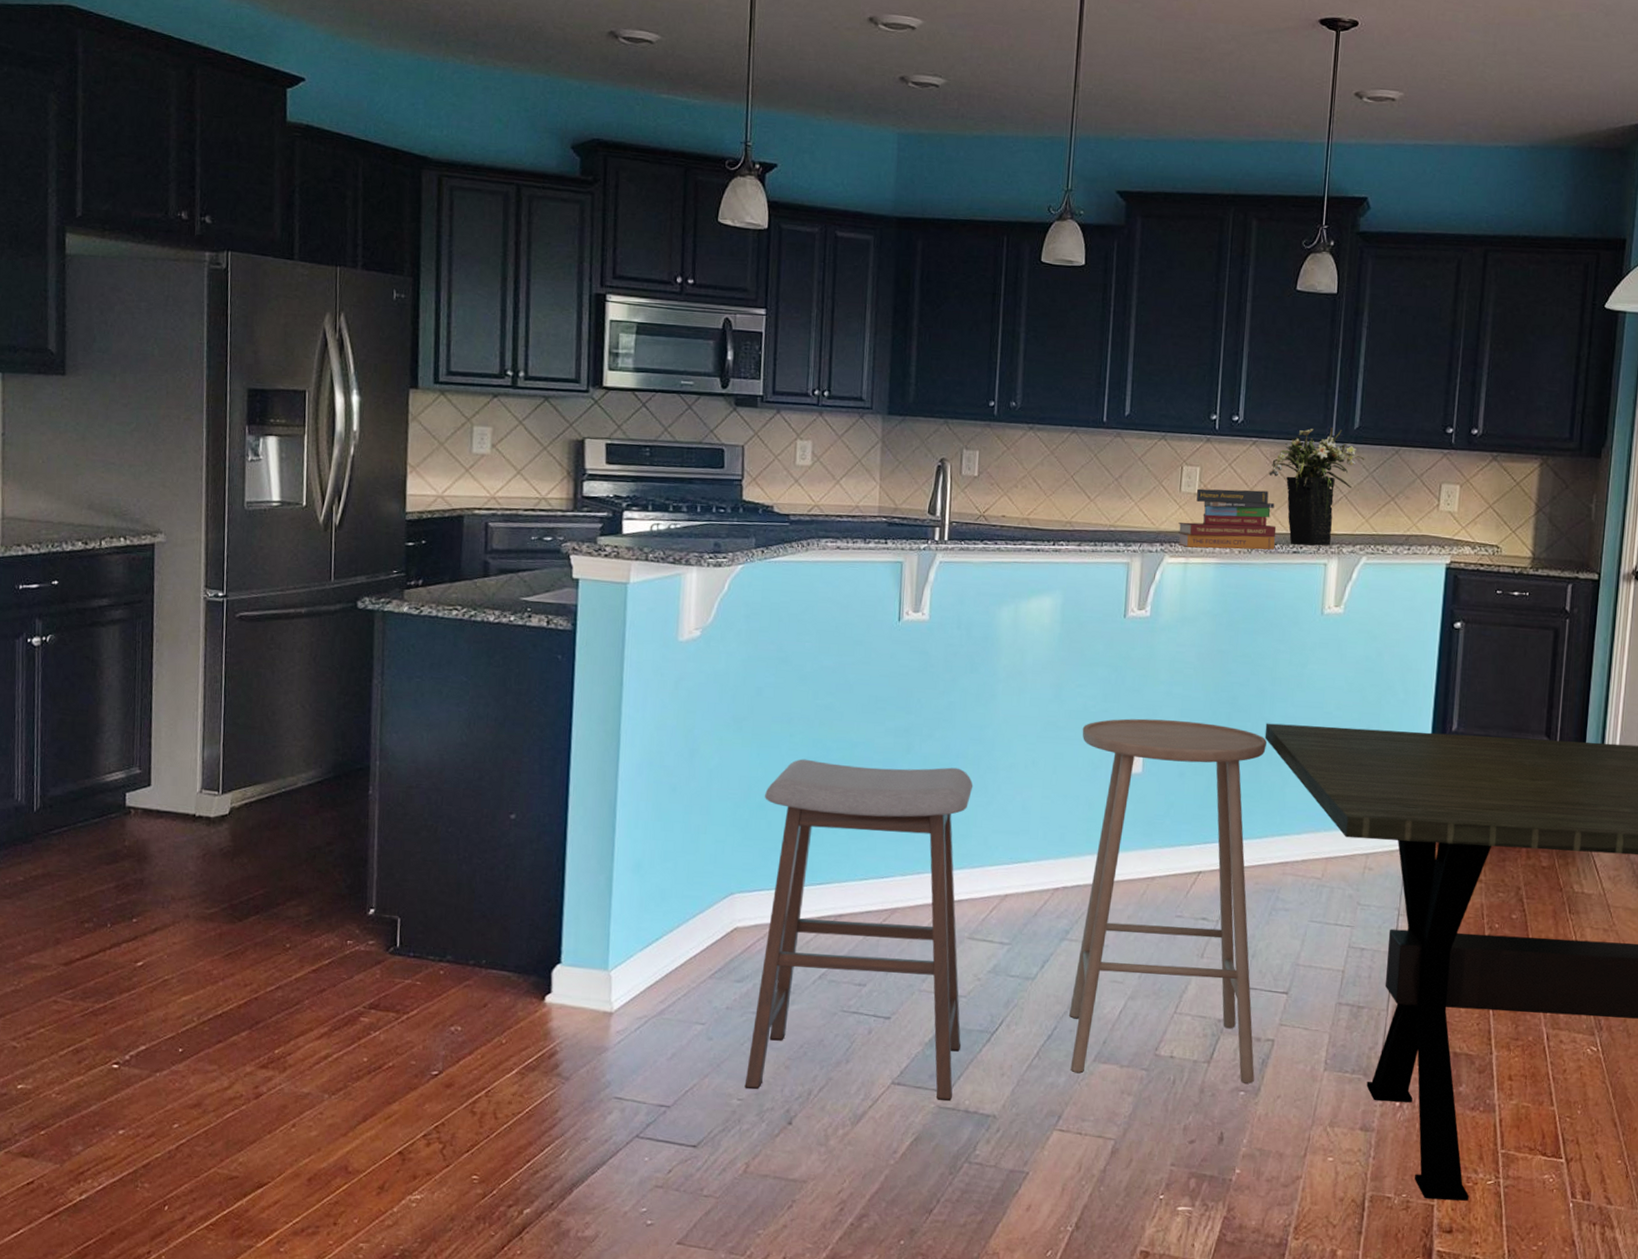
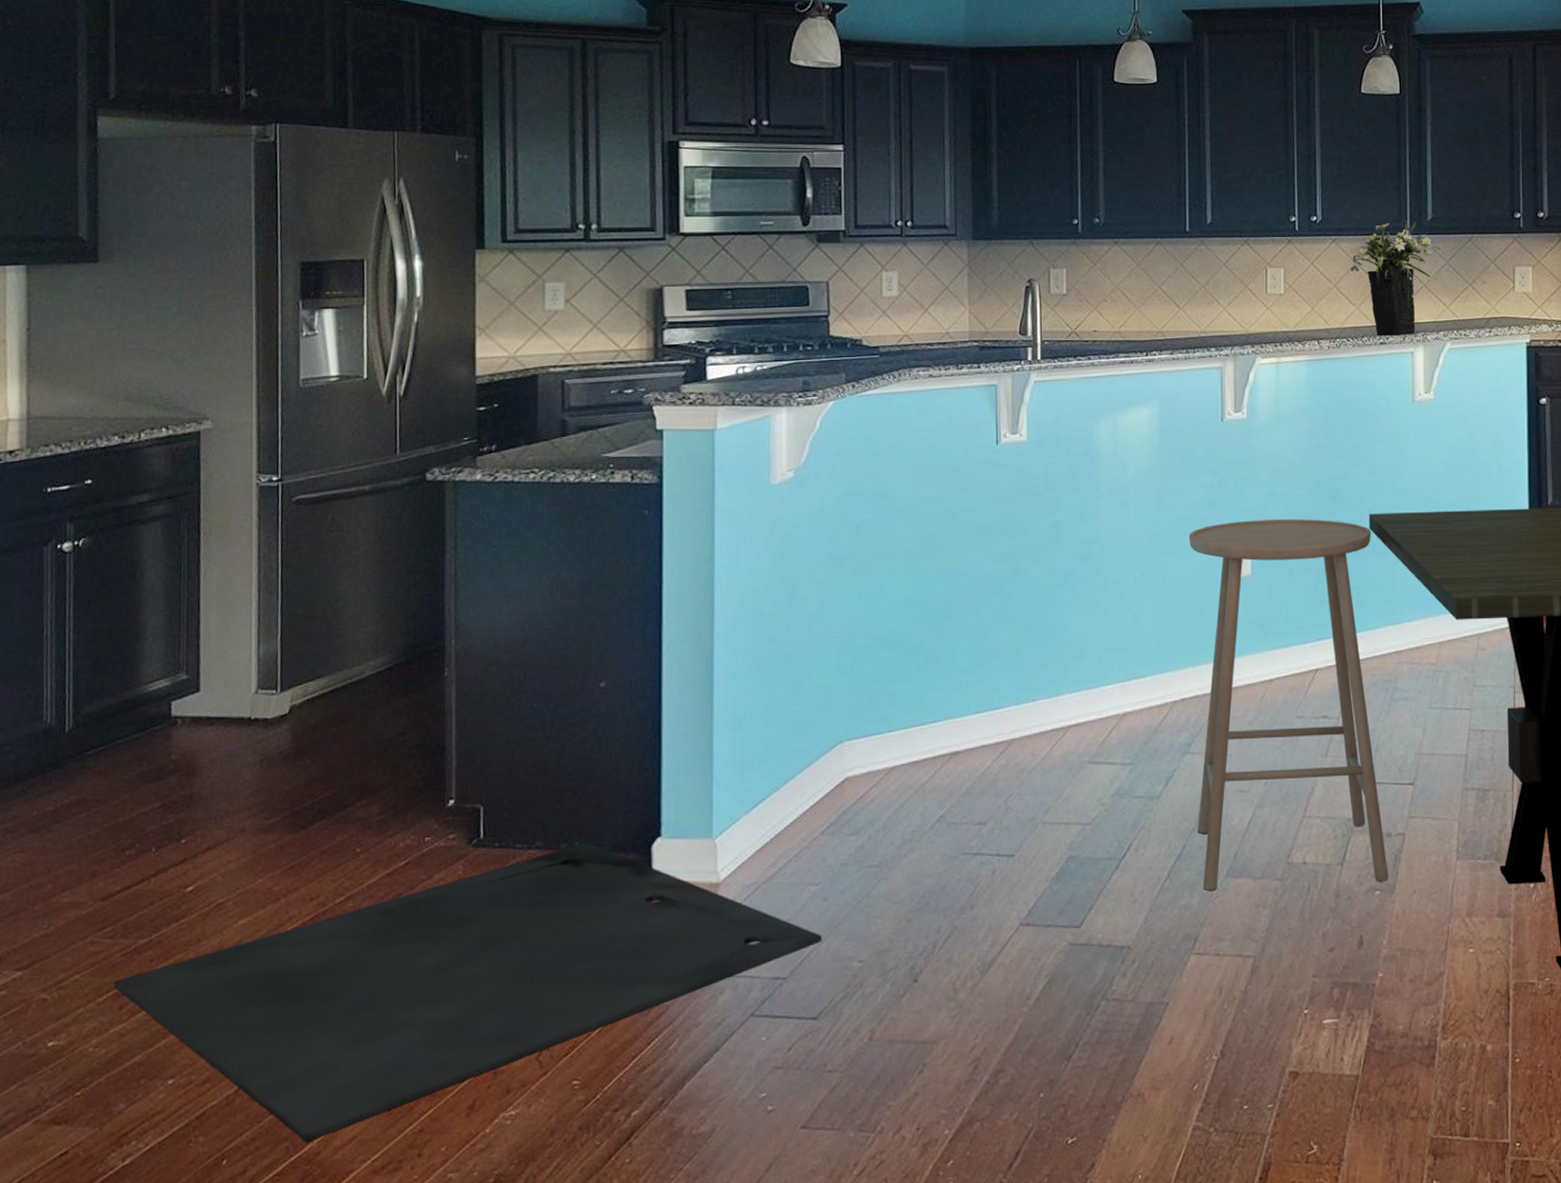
door mat: none [73,961,705,1199] -> present [114,842,822,1142]
bar stool: present [744,759,973,1102] -> none [865,588,1089,950]
books: present [1177,488,1277,550] -> none [1267,286,1363,348]

